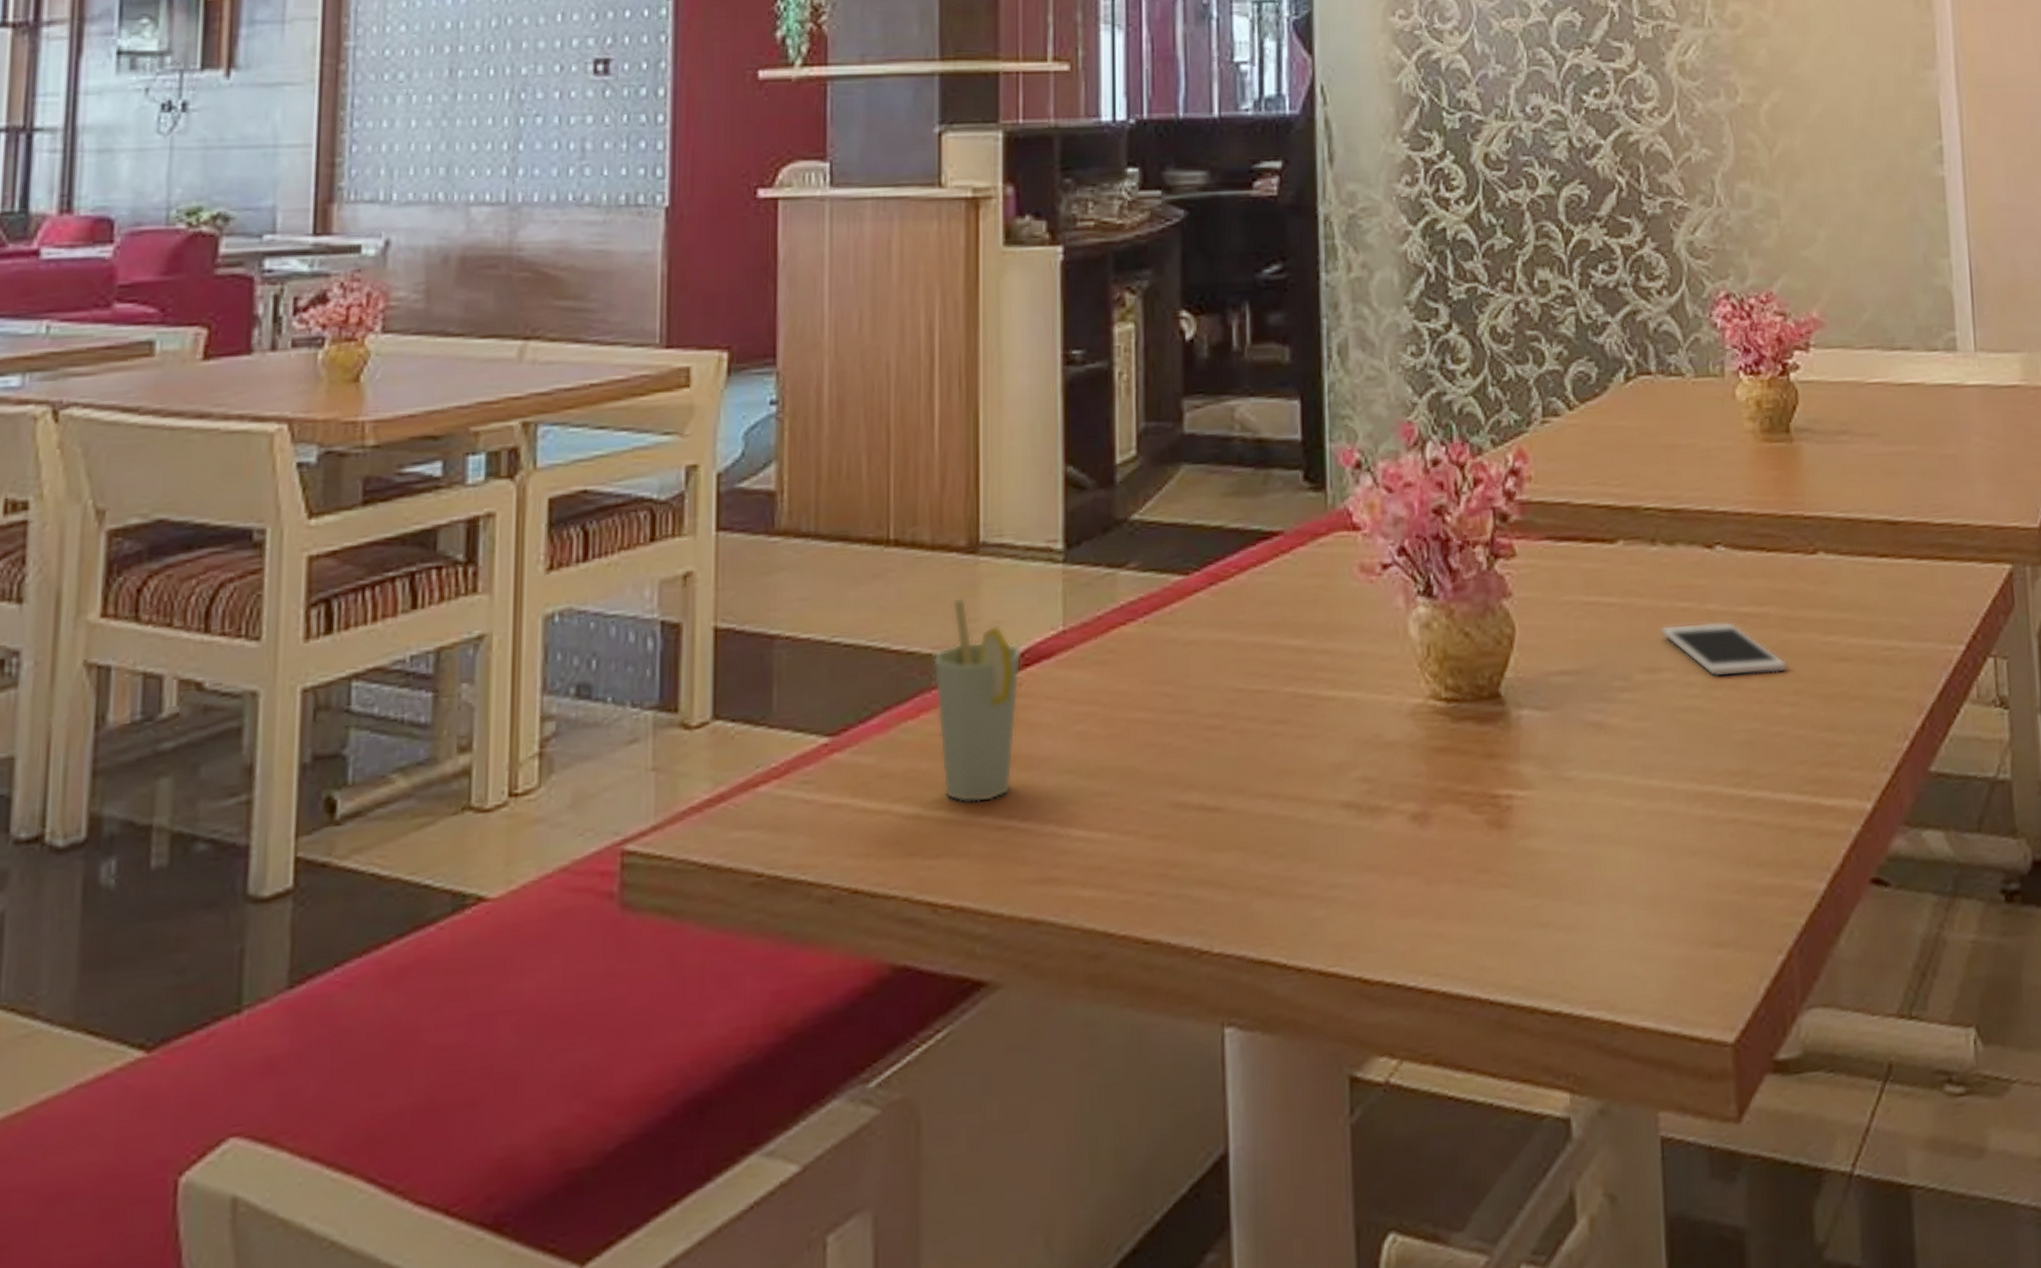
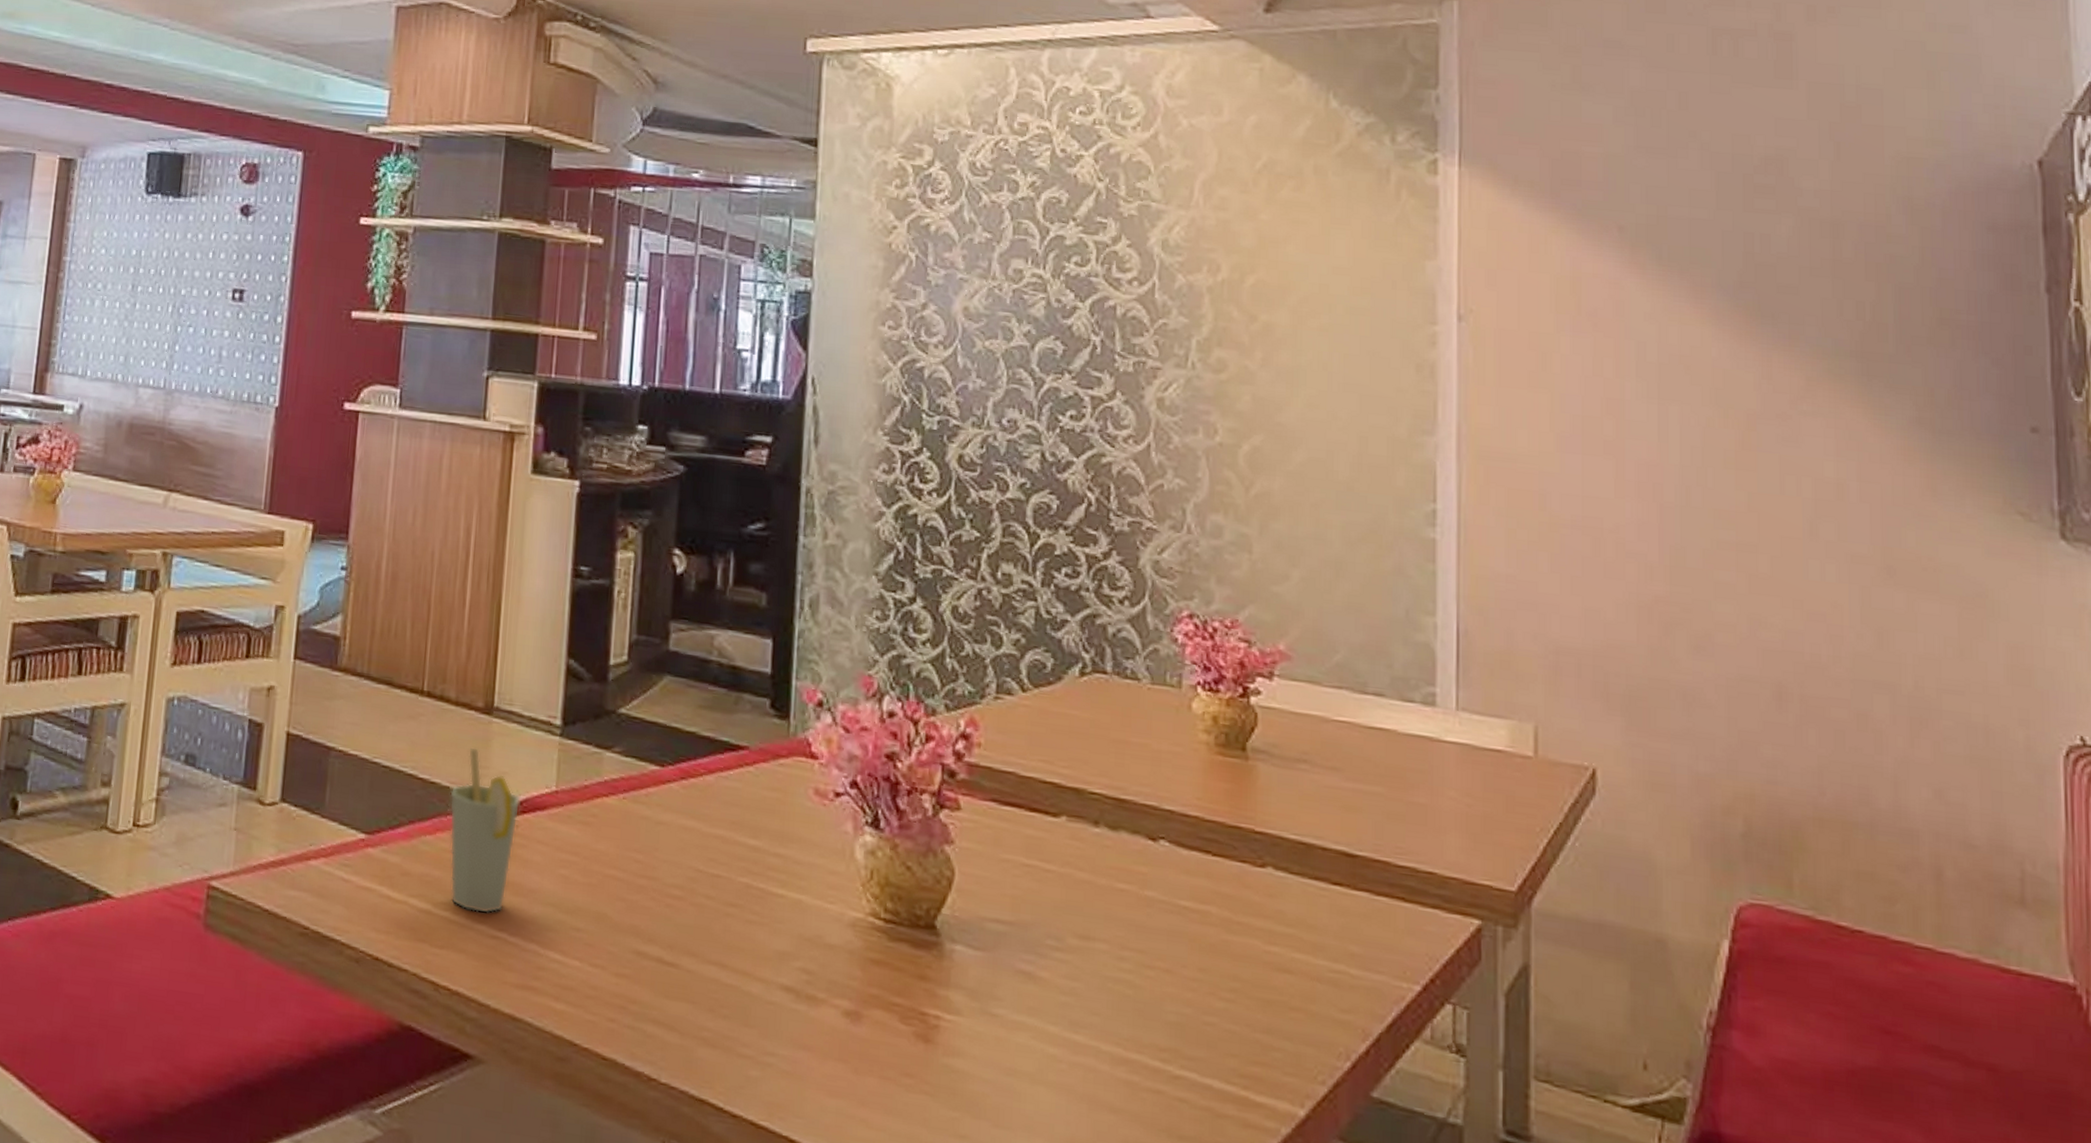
cell phone: present [1661,621,1787,677] -> none [1098,900,1225,969]

